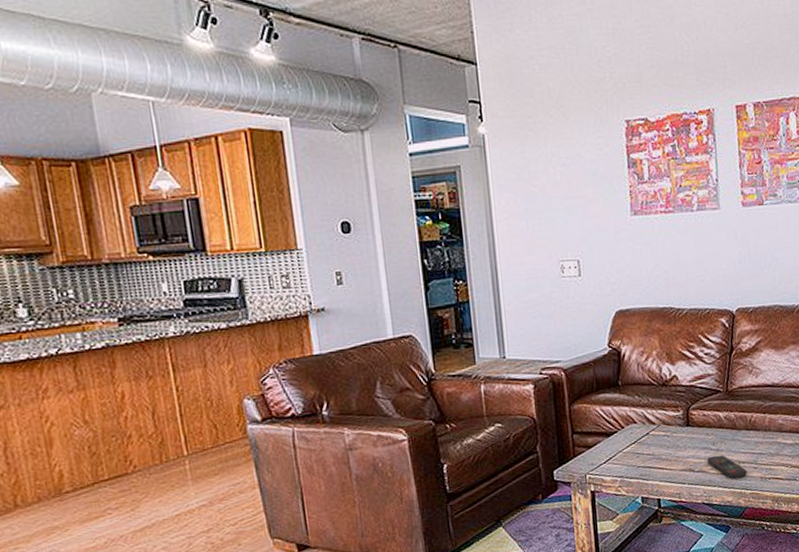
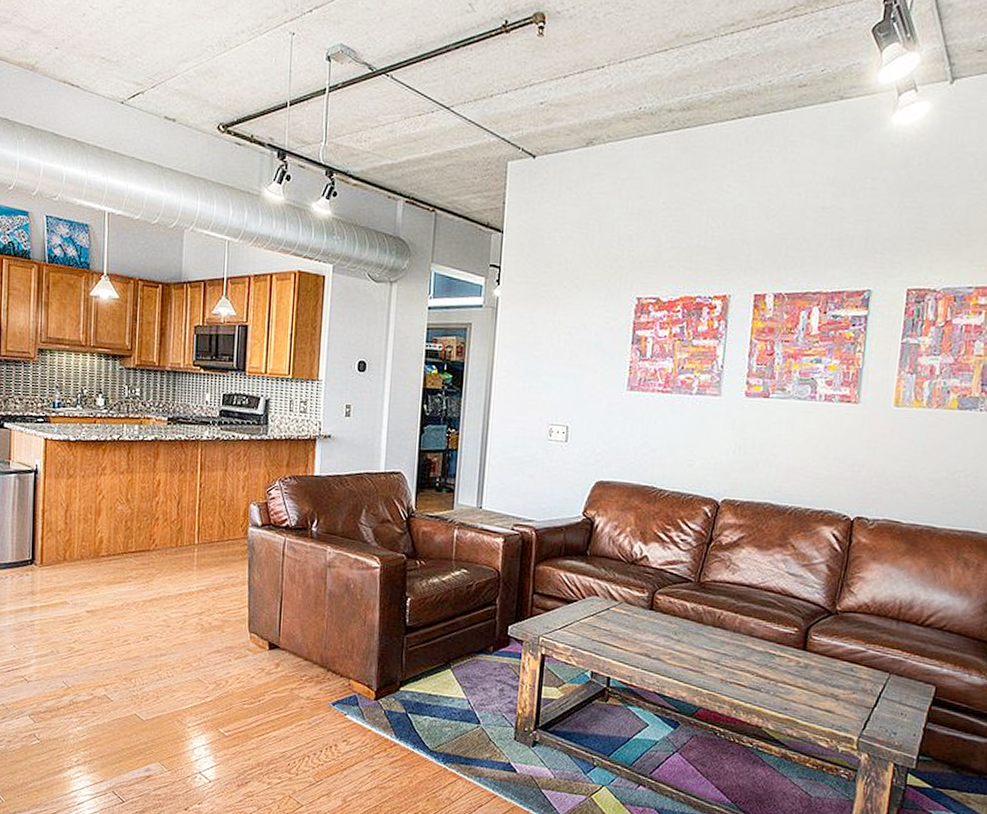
remote control: present [707,454,747,479] -> none [666,645,707,675]

